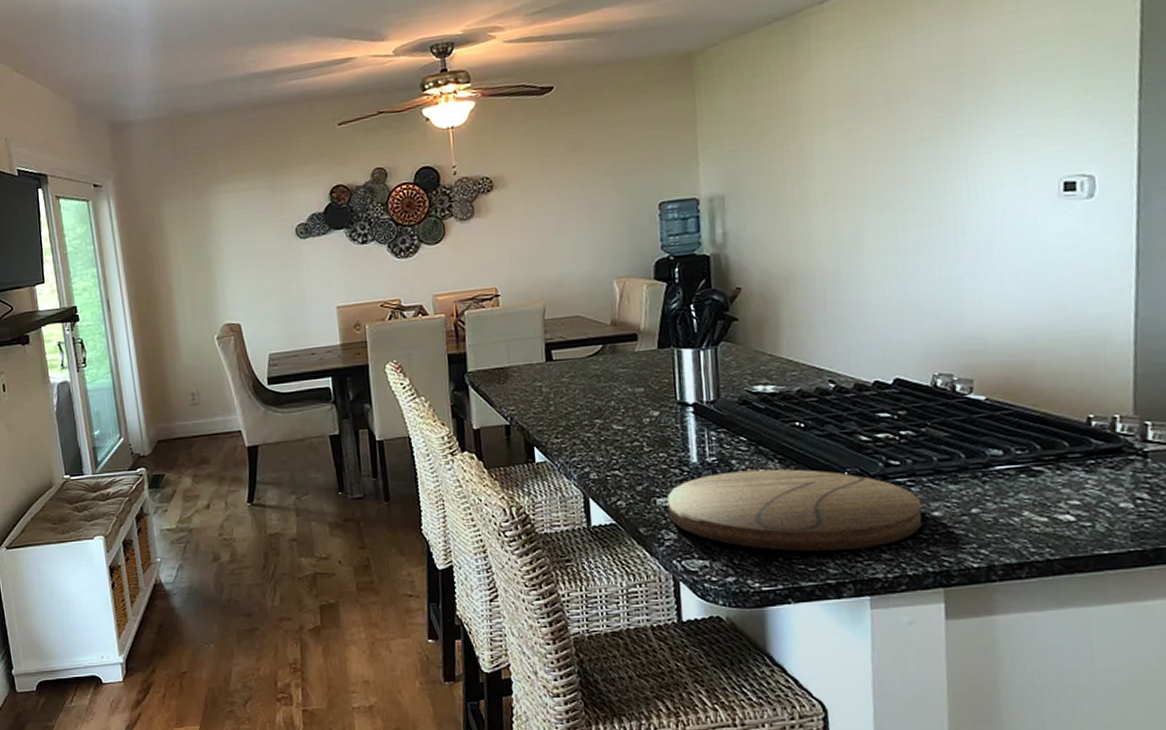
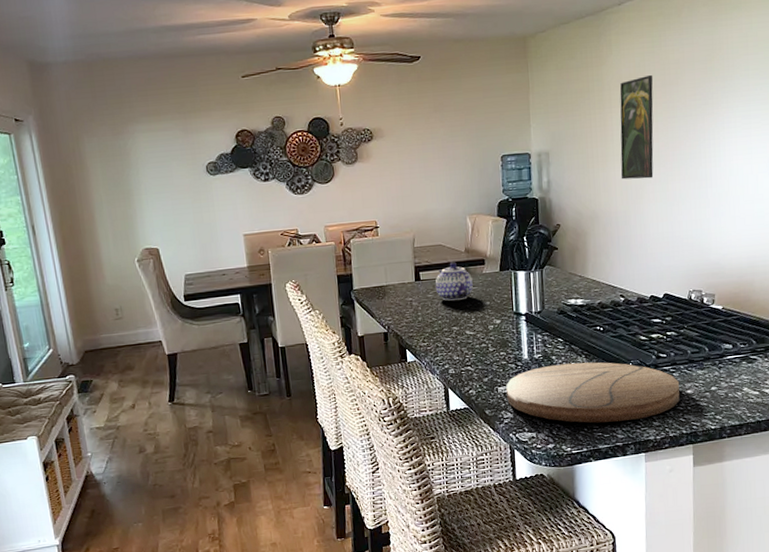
teapot: none [571,337,622,387] -> present [435,262,473,301]
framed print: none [823,90,876,228] -> present [619,75,654,180]

